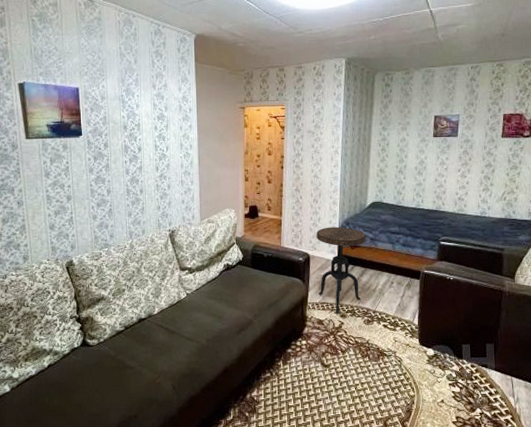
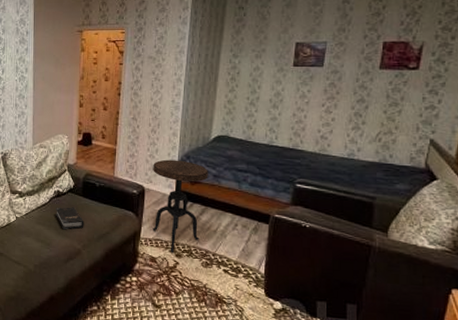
hardback book: none [226,279,254,302] -> present [56,207,84,230]

